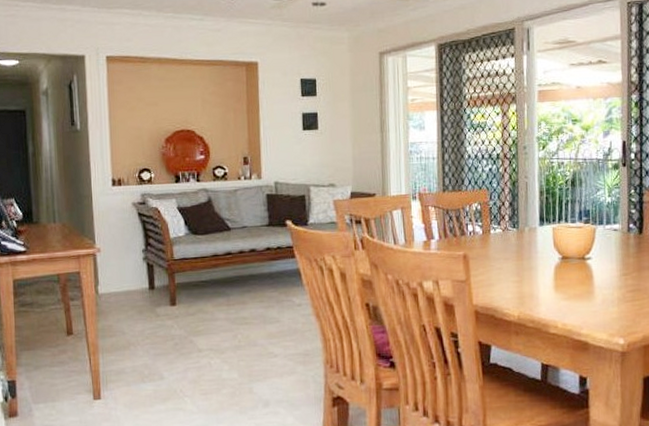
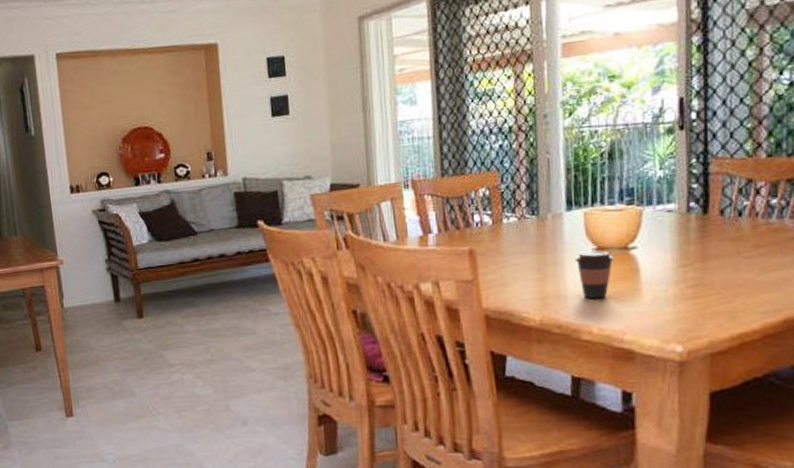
coffee cup: none [545,259,575,299] -> present [575,250,614,299]

